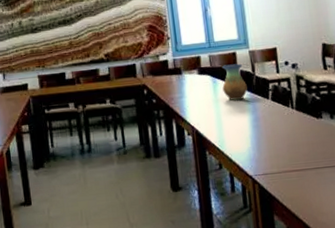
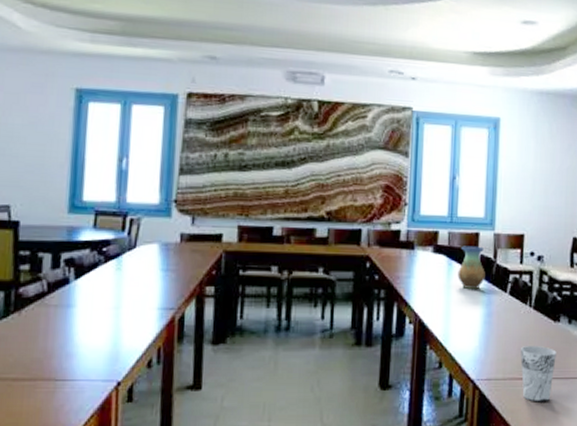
cup: none [290,141,325,190] -> present [520,346,556,402]

